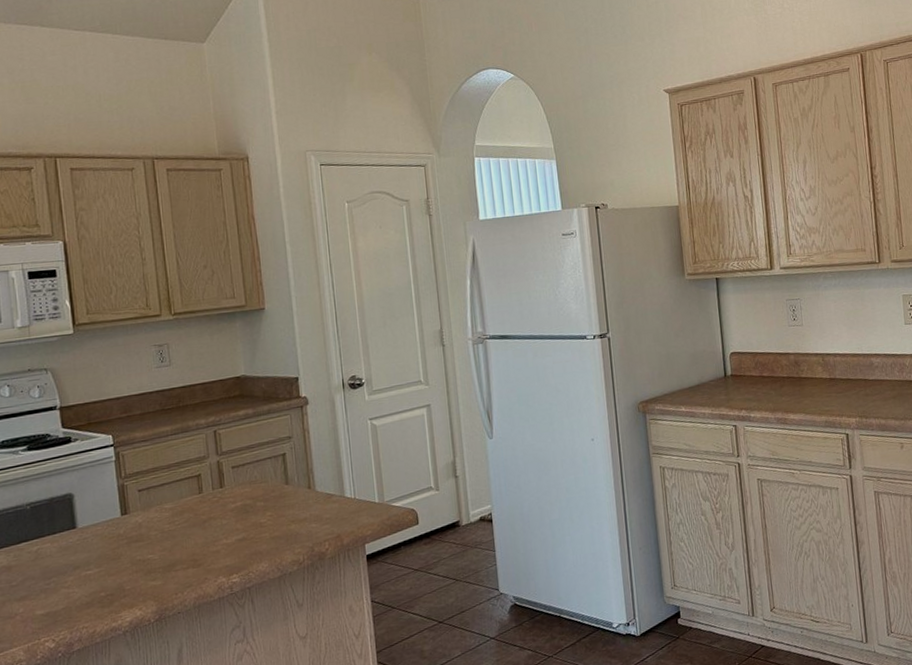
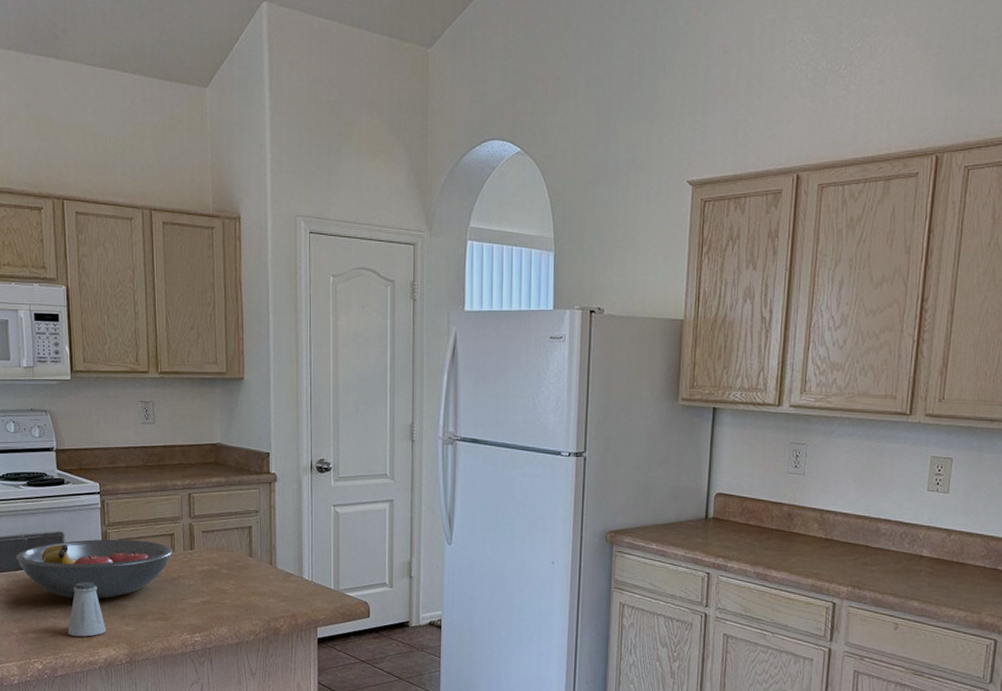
fruit bowl: none [17,486,200,563] -> present [16,539,172,599]
saltshaker: none [83,540,129,604] -> present [67,581,106,637]

